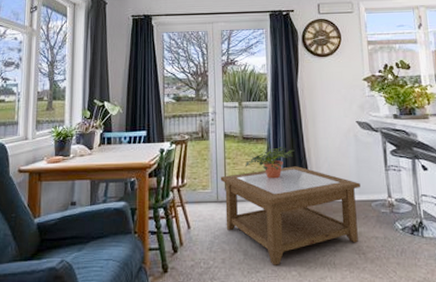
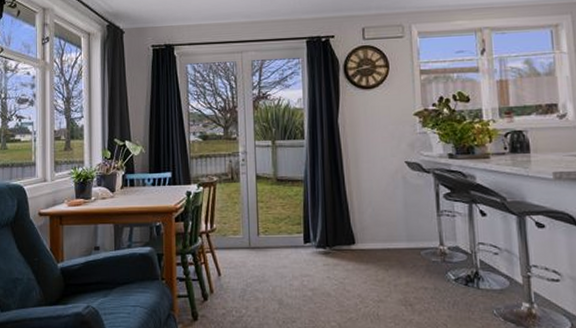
coffee table: present [220,166,360,265] -> none [252,211,409,315]
potted plant: present [245,146,295,179] -> none [280,188,335,224]

